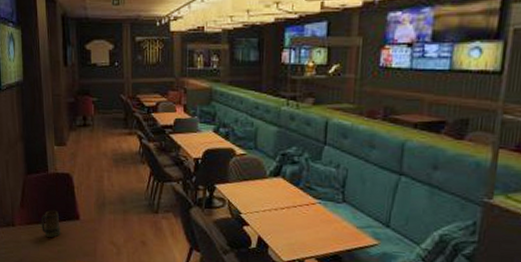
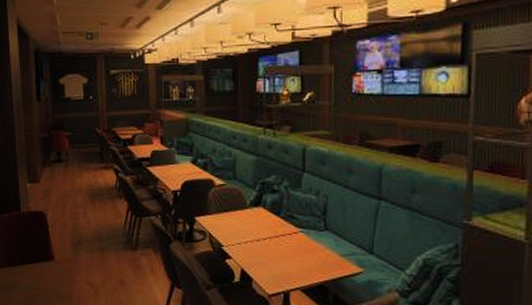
beer mug: present [41,210,60,238] -> none [12,251,34,282]

